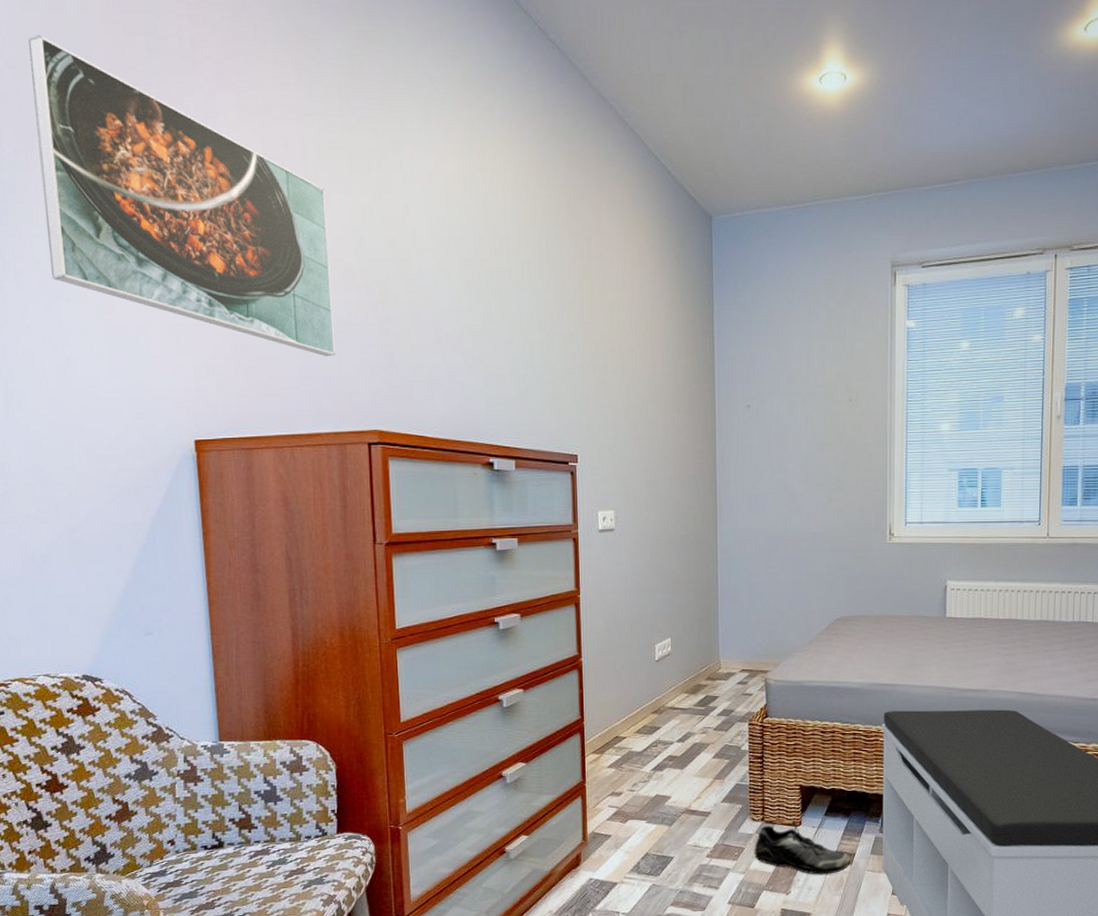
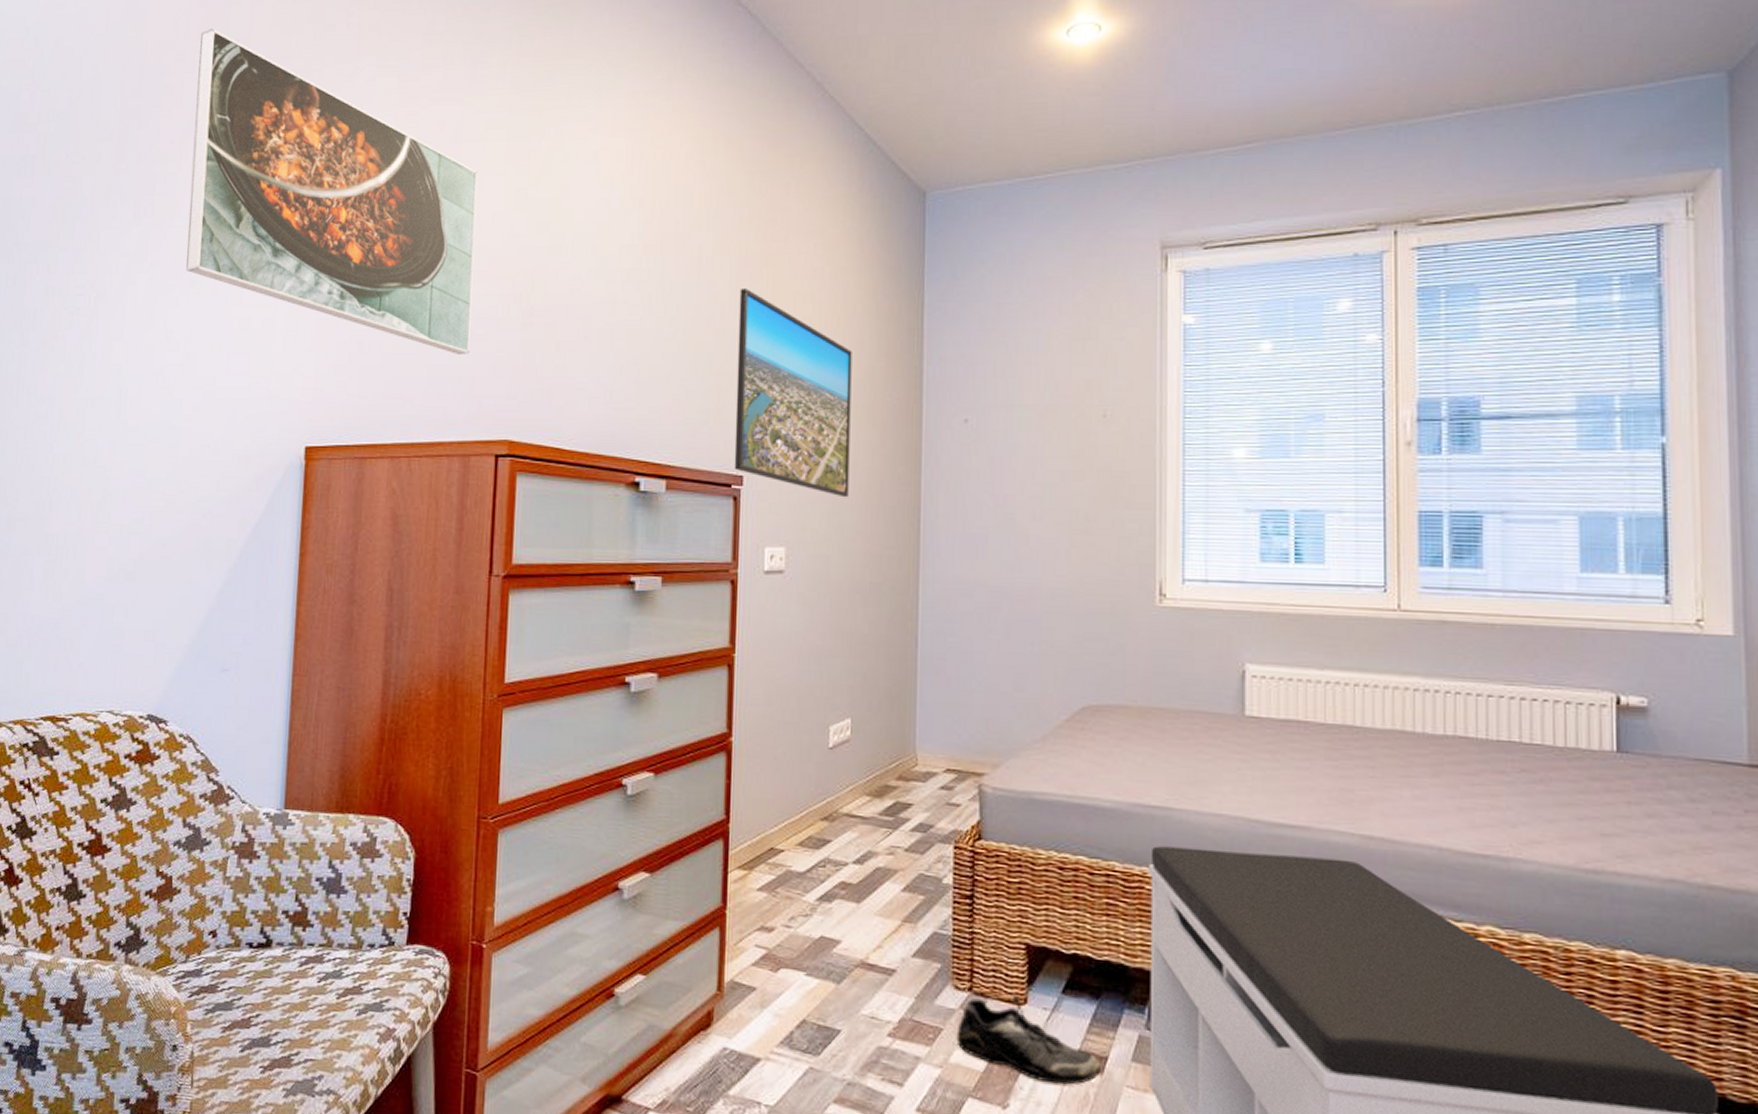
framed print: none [565,298,661,470] -> present [734,289,852,498]

